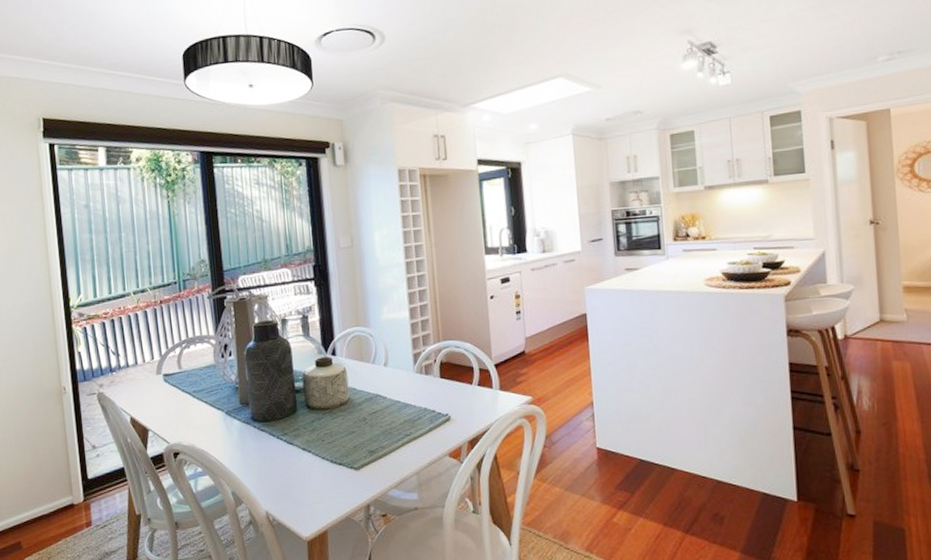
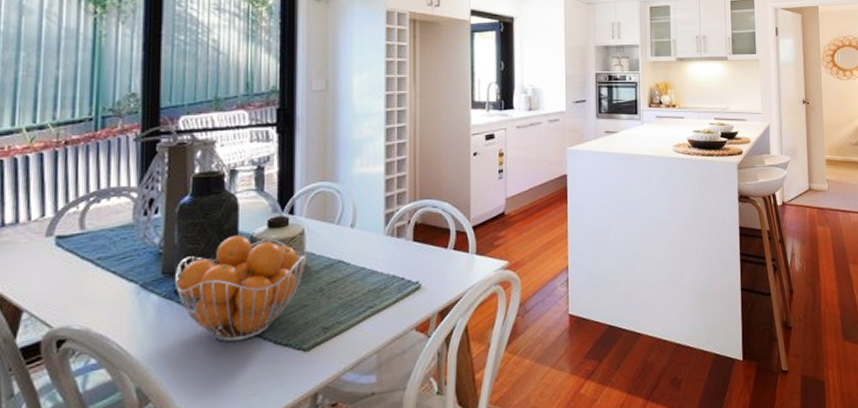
fruit basket: none [249,373,351,460] -> present [174,235,308,342]

